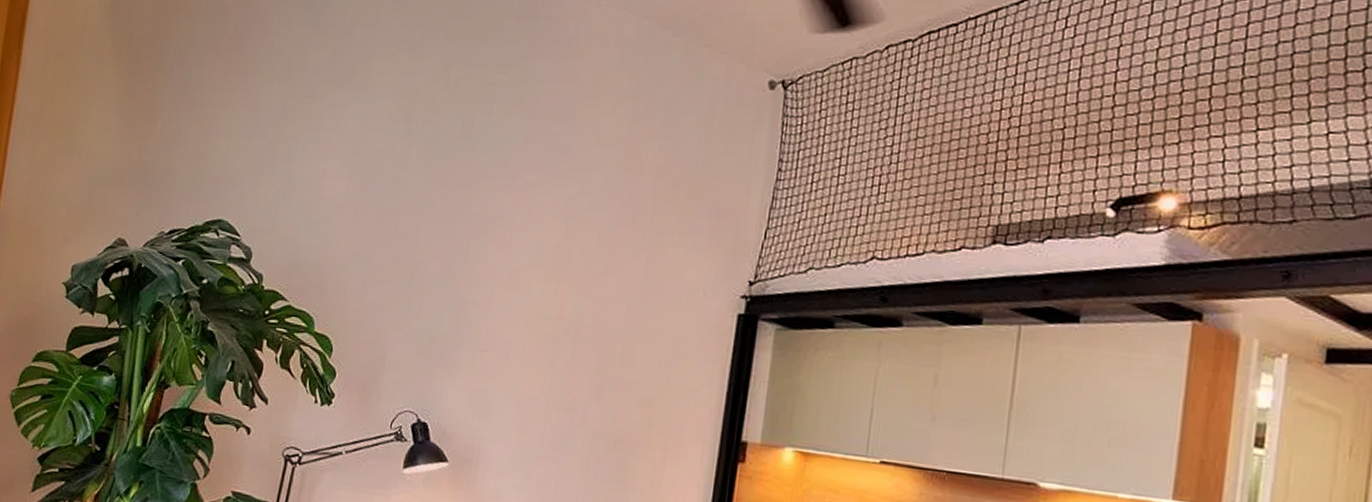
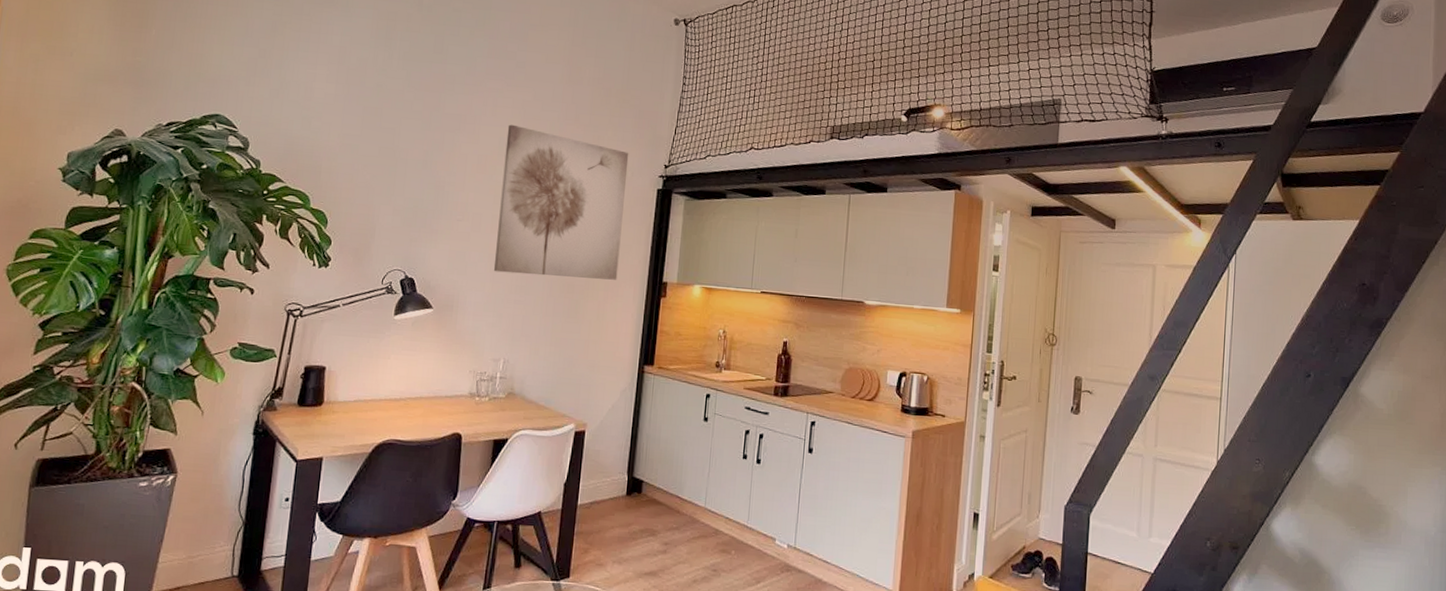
wall art: none [522,228,701,436] -> present [493,124,629,280]

